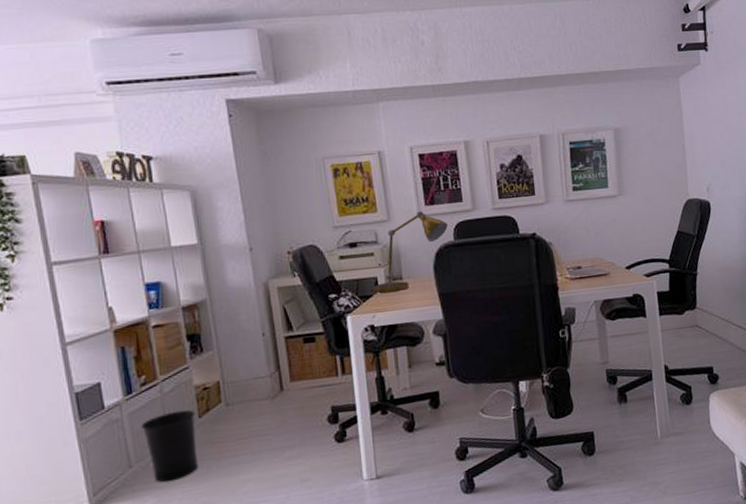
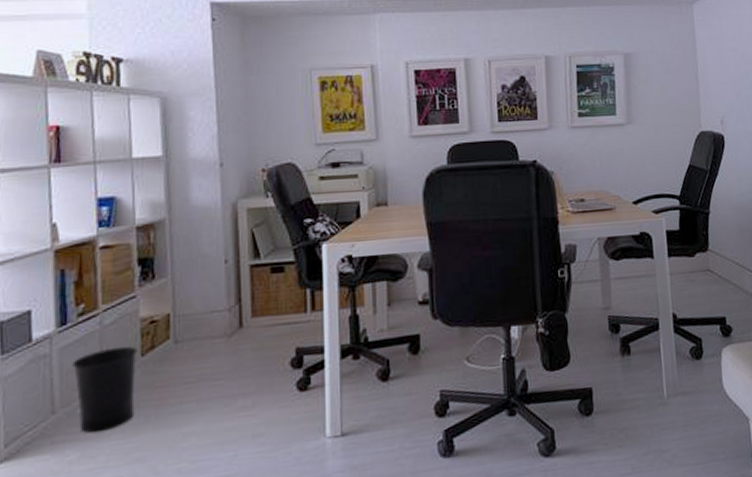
desk lamp: present [370,211,448,293] -> none [351,131,441,220]

